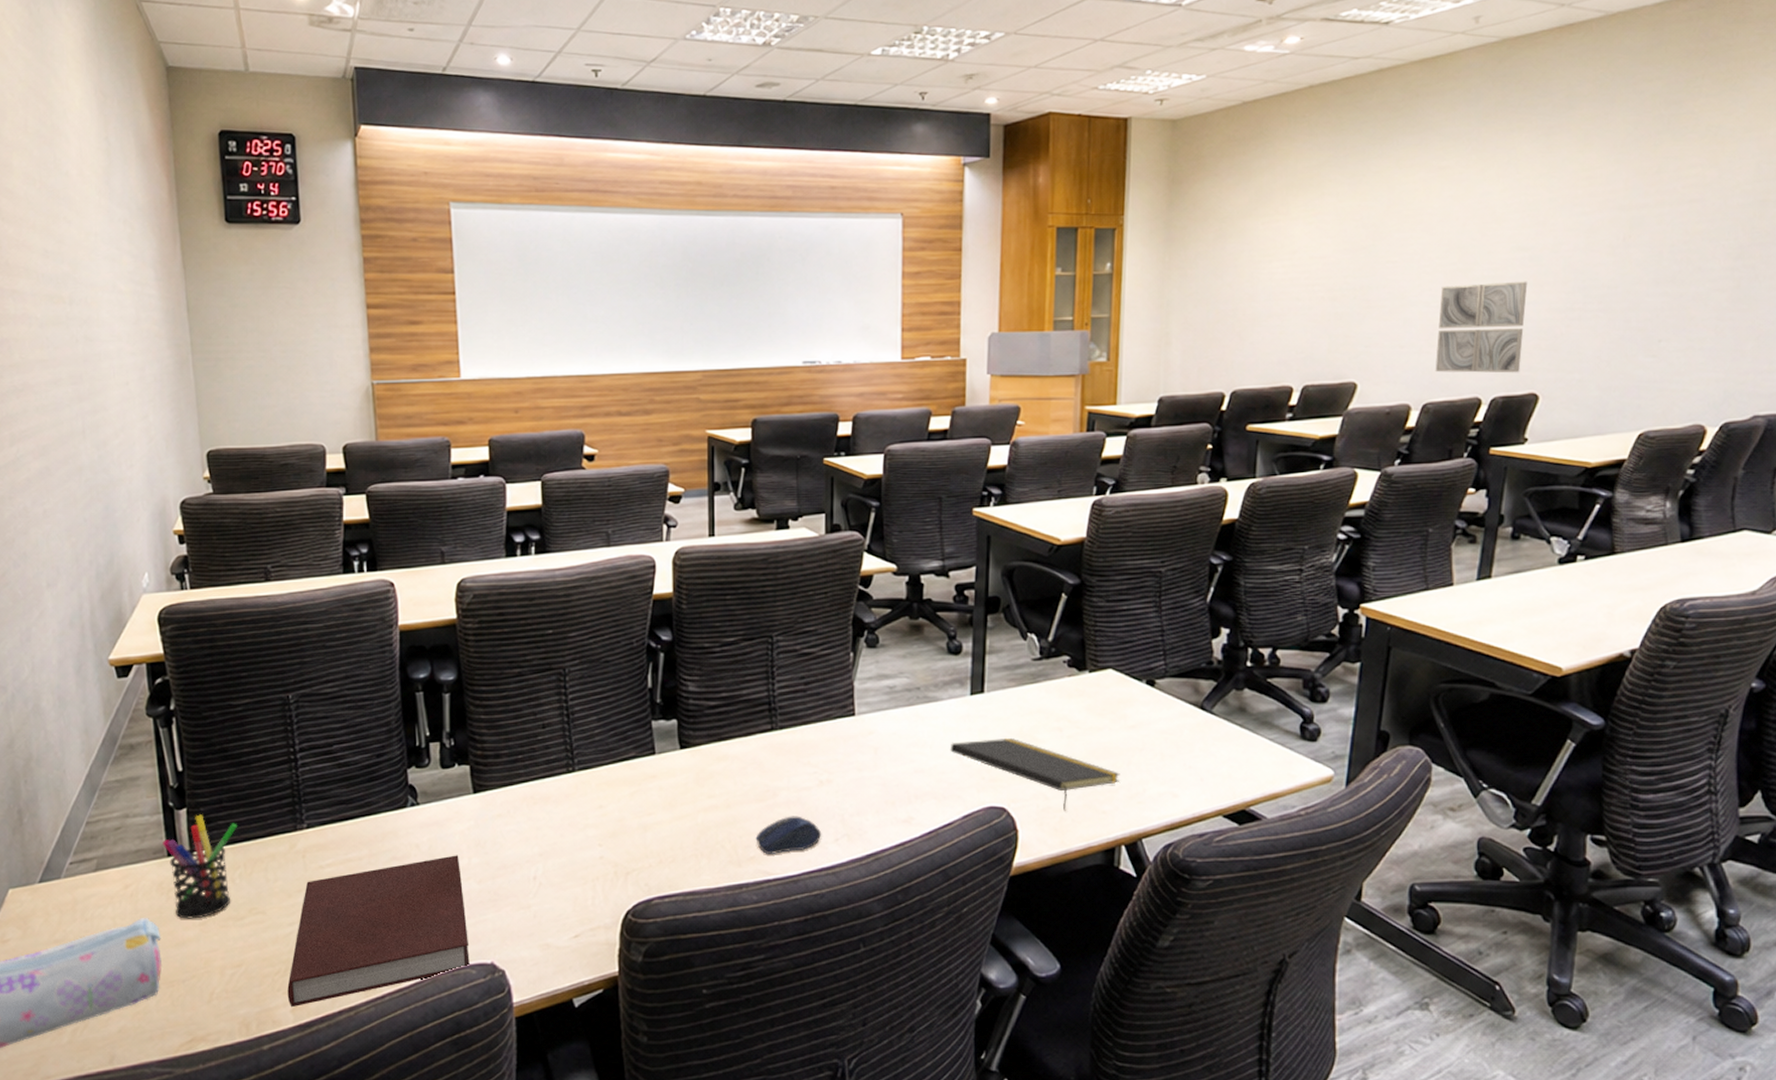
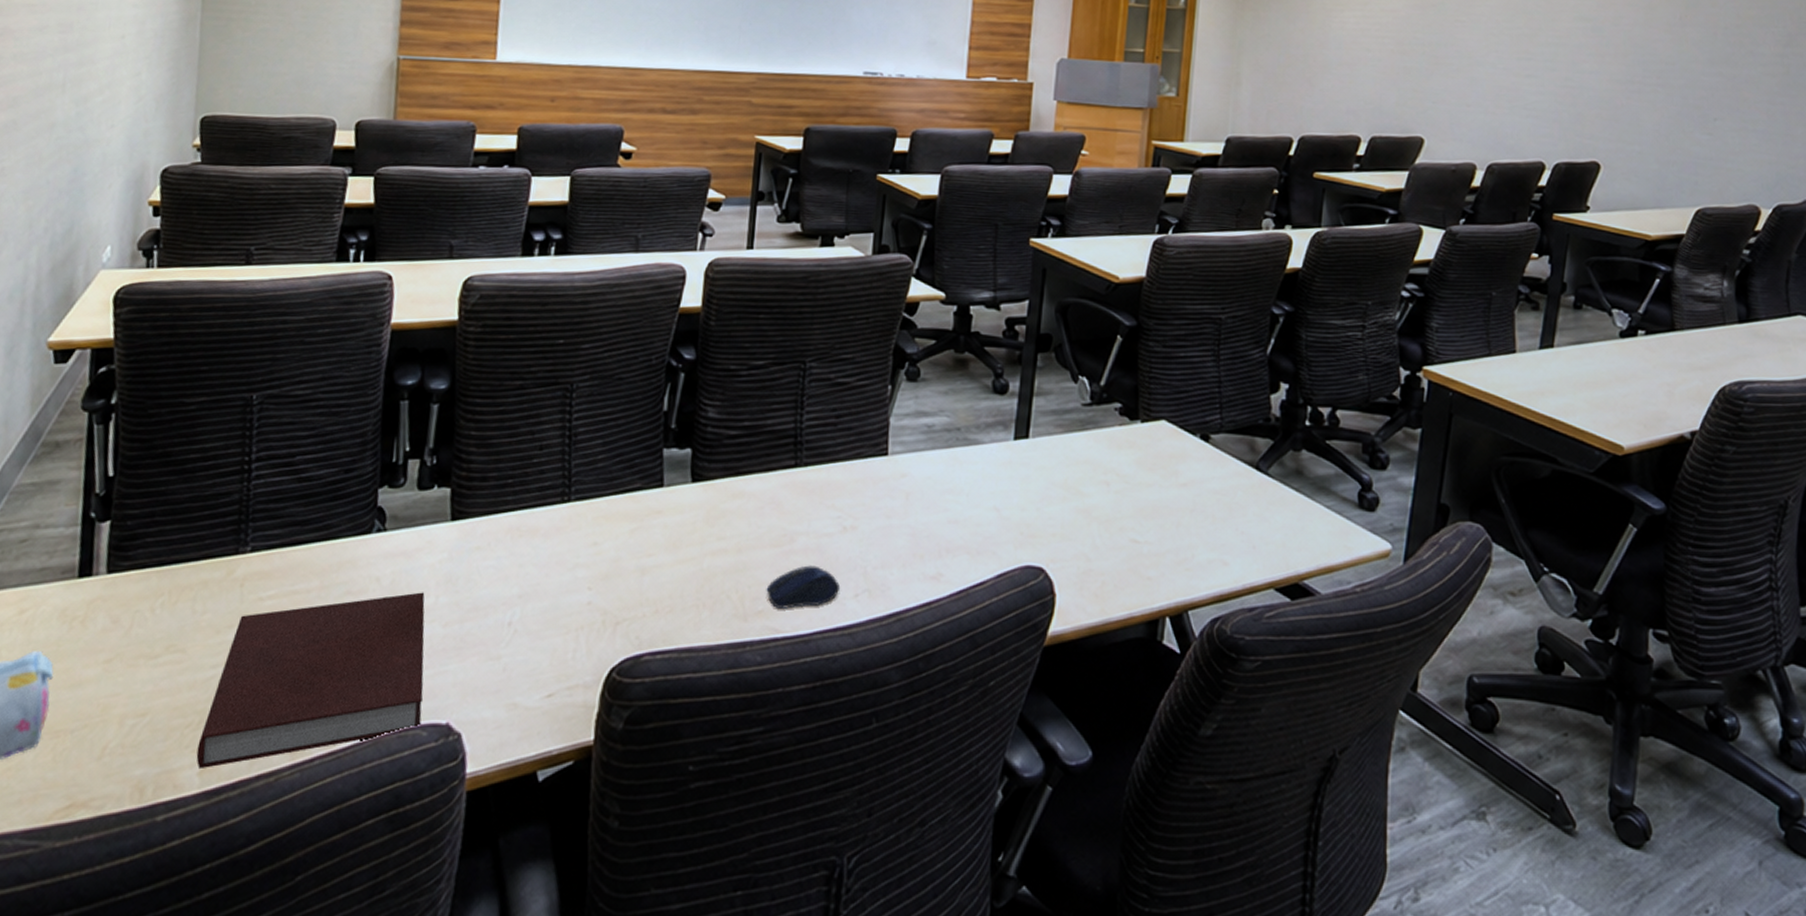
pen holder: present [162,814,238,919] -> none [74,529,170,655]
notepad: present [950,737,1120,811] -> none [988,489,1169,575]
wall art: present [1435,281,1528,373] -> none [1500,49,1590,141]

